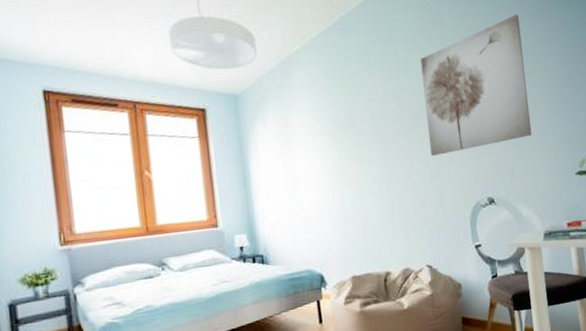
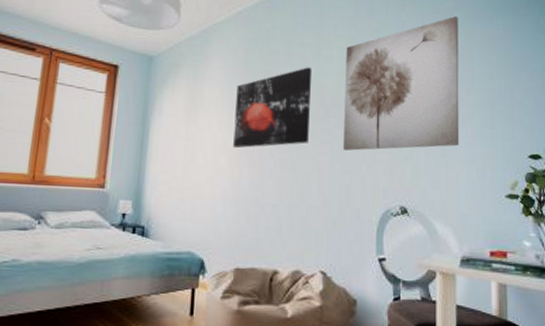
wall art: none [324,83,399,171] -> present [233,67,311,149]

